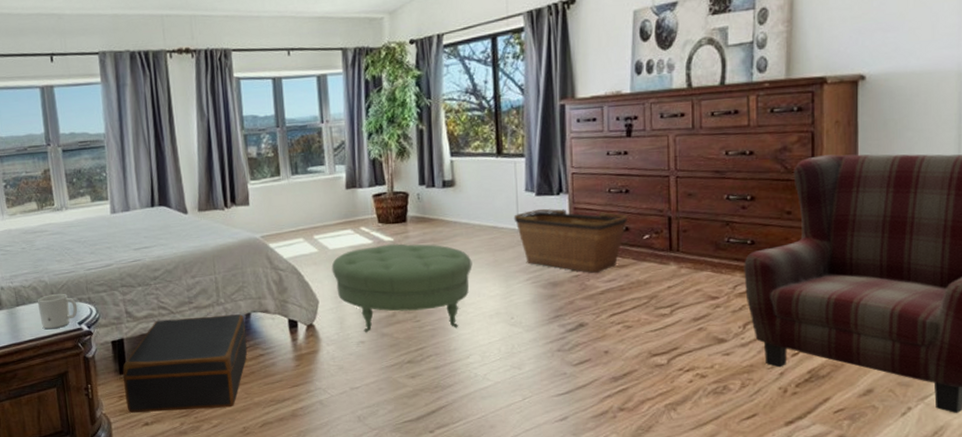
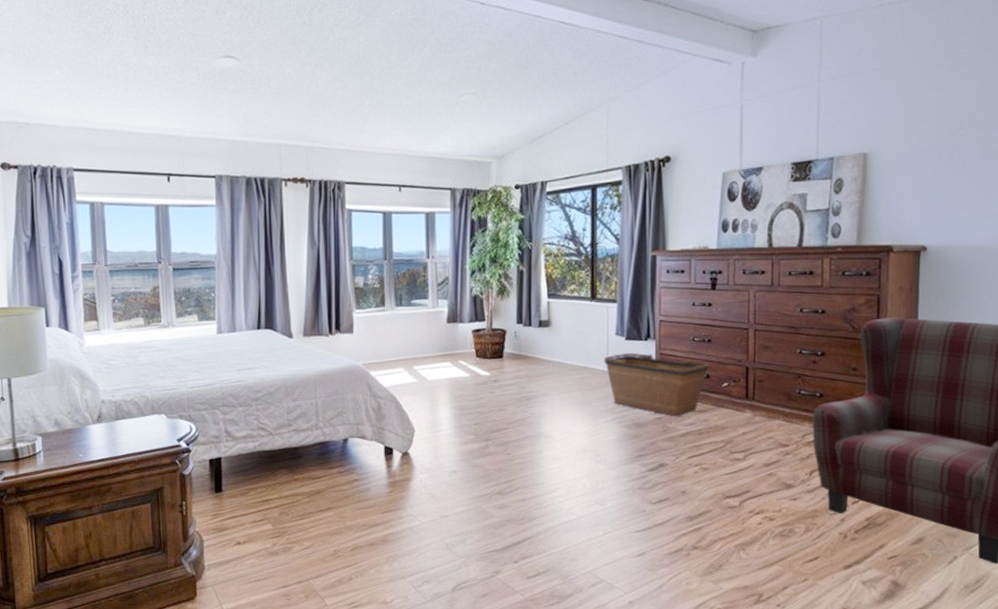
mug: present [37,293,78,330] -> none [137,409,178,445]
suitcase: present [122,314,248,413] -> none [218,439,343,531]
ottoman: present [331,243,473,333] -> none [429,378,563,463]

